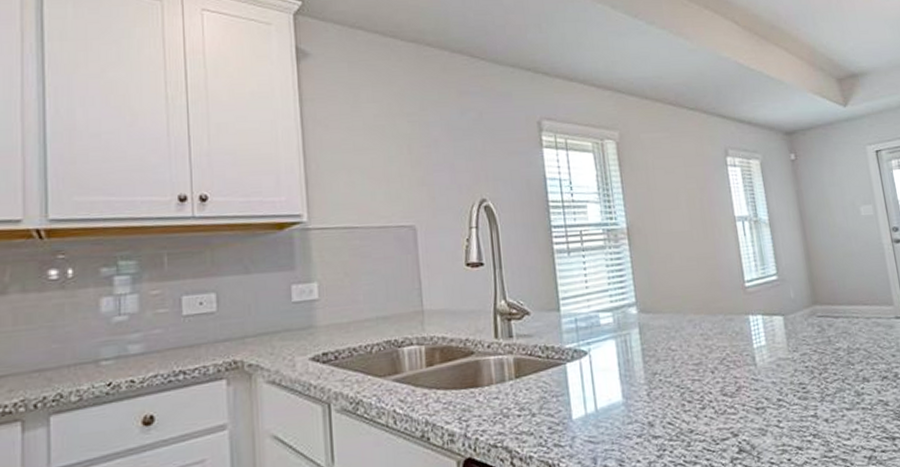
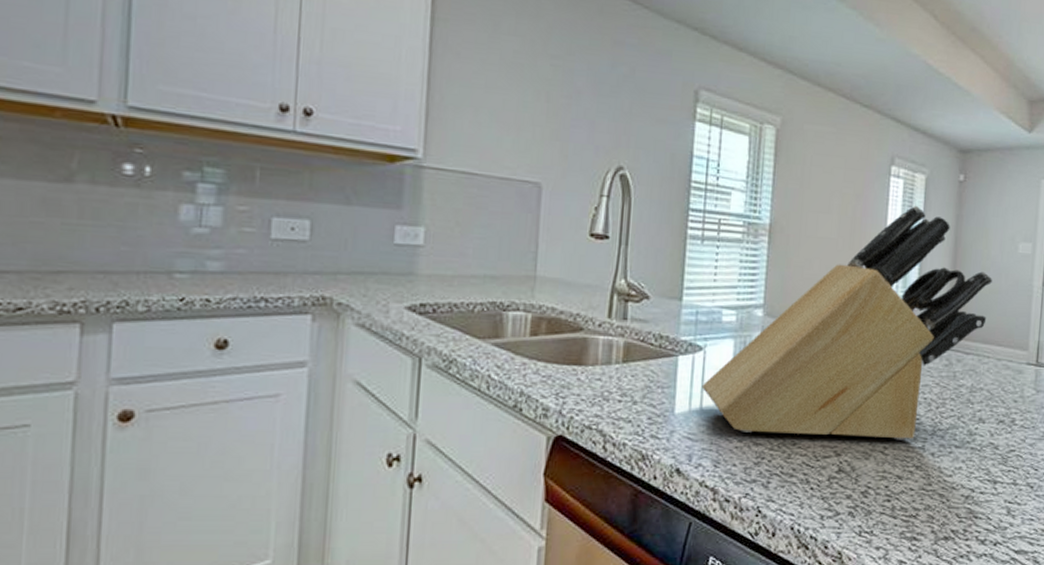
knife block: none [593,188,847,428] -> present [701,205,992,441]

